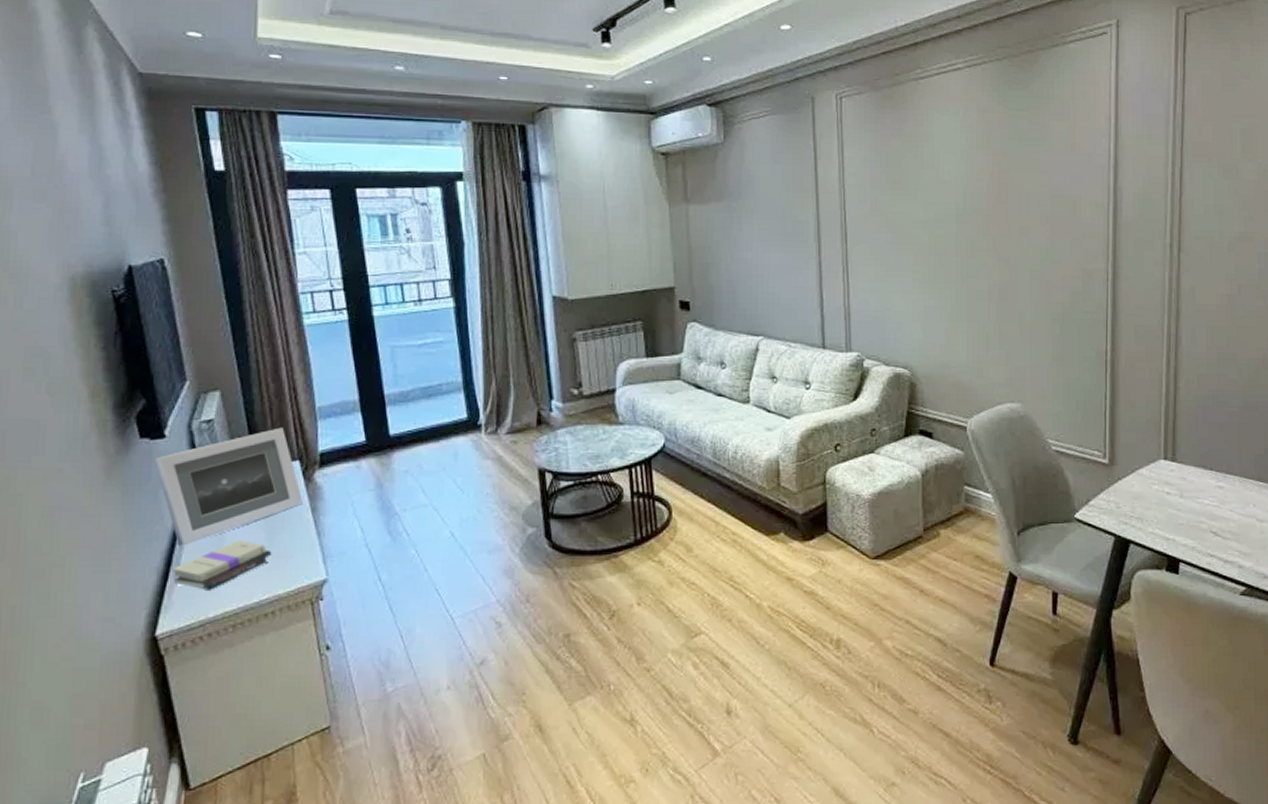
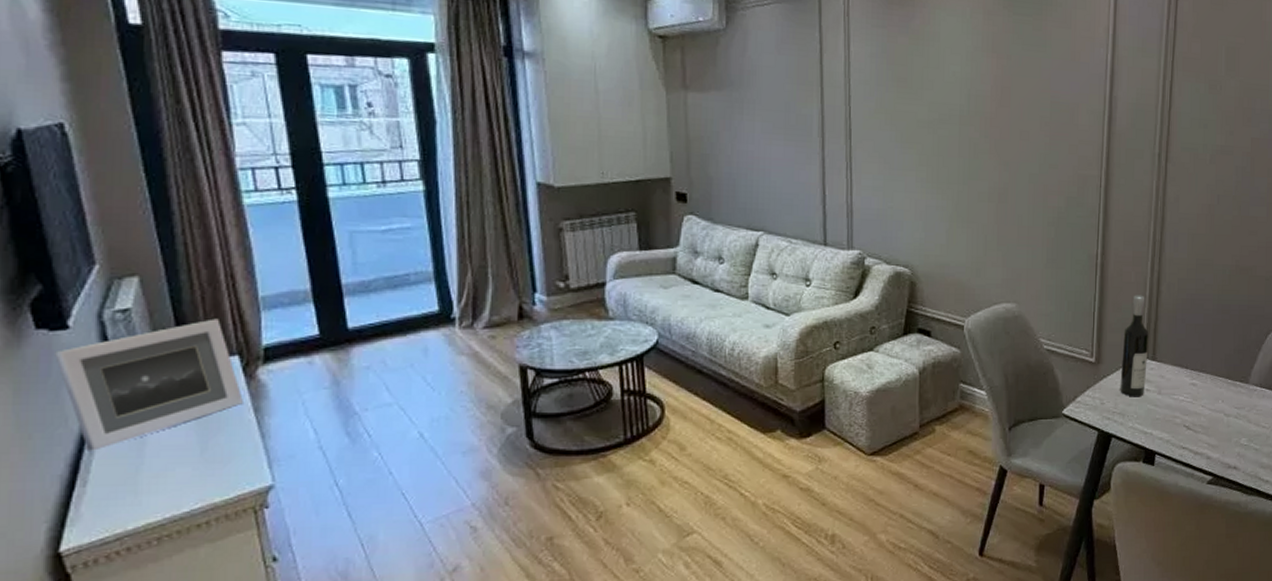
books: present [172,541,272,590] -> none [79,444,206,500]
bottle: none [1137,392,1167,500] -> present [1120,295,1149,396]

